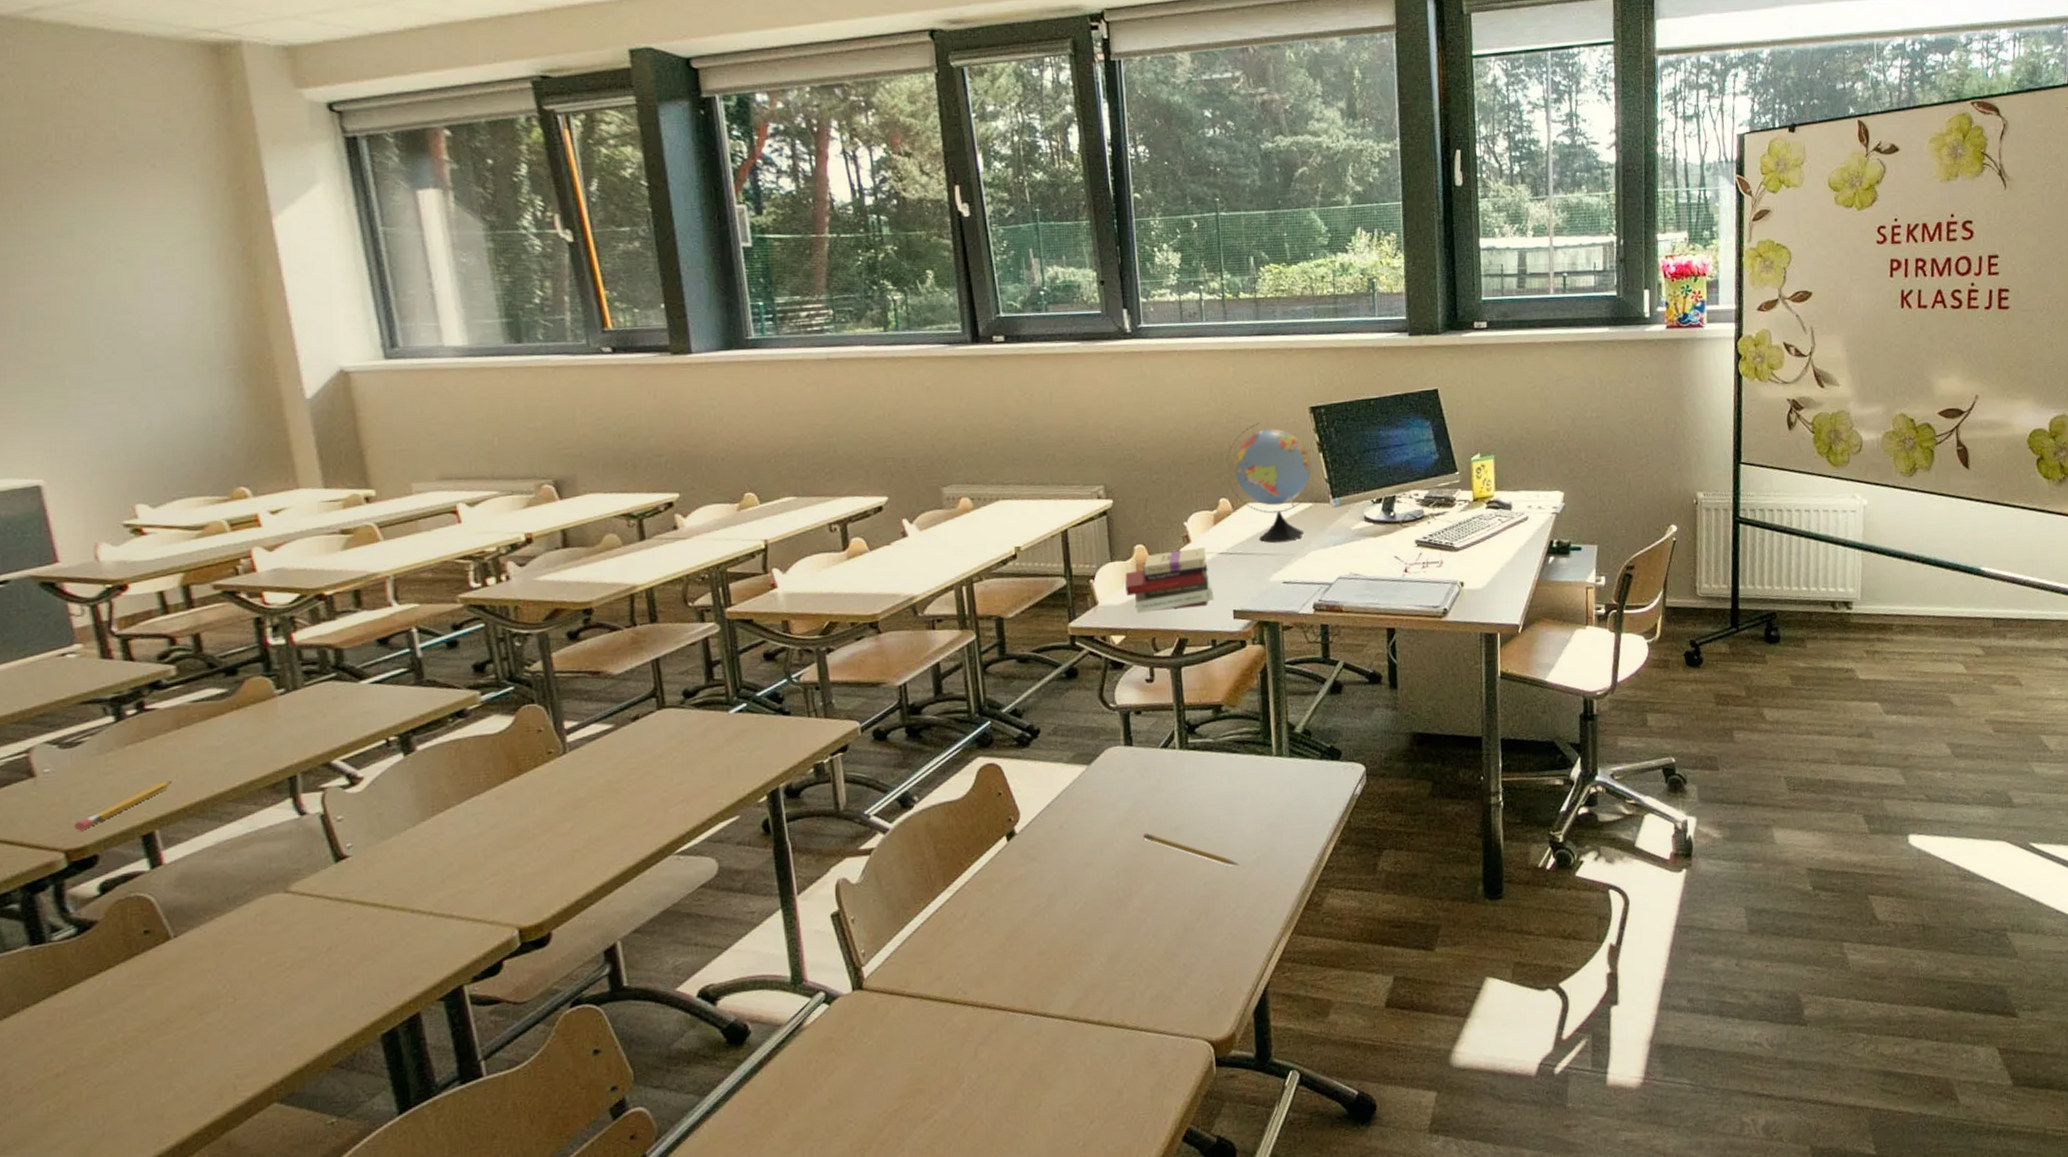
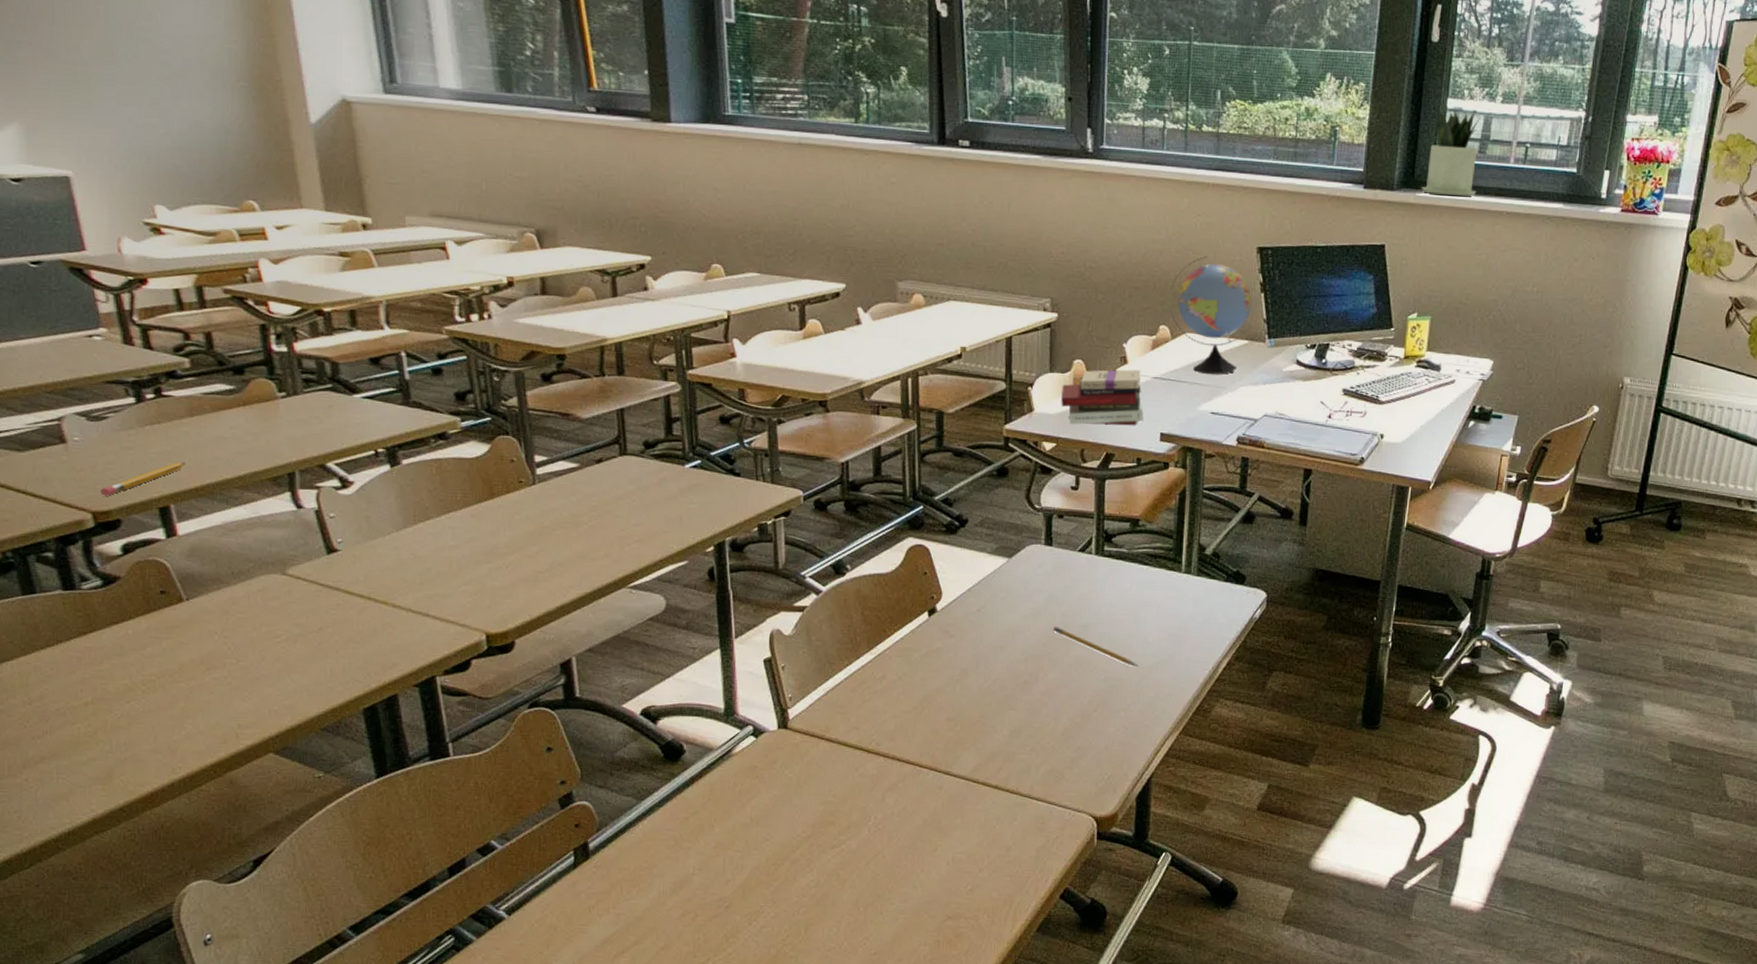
planter: none [1466,247,1521,334] -> present [1421,109,1480,197]

